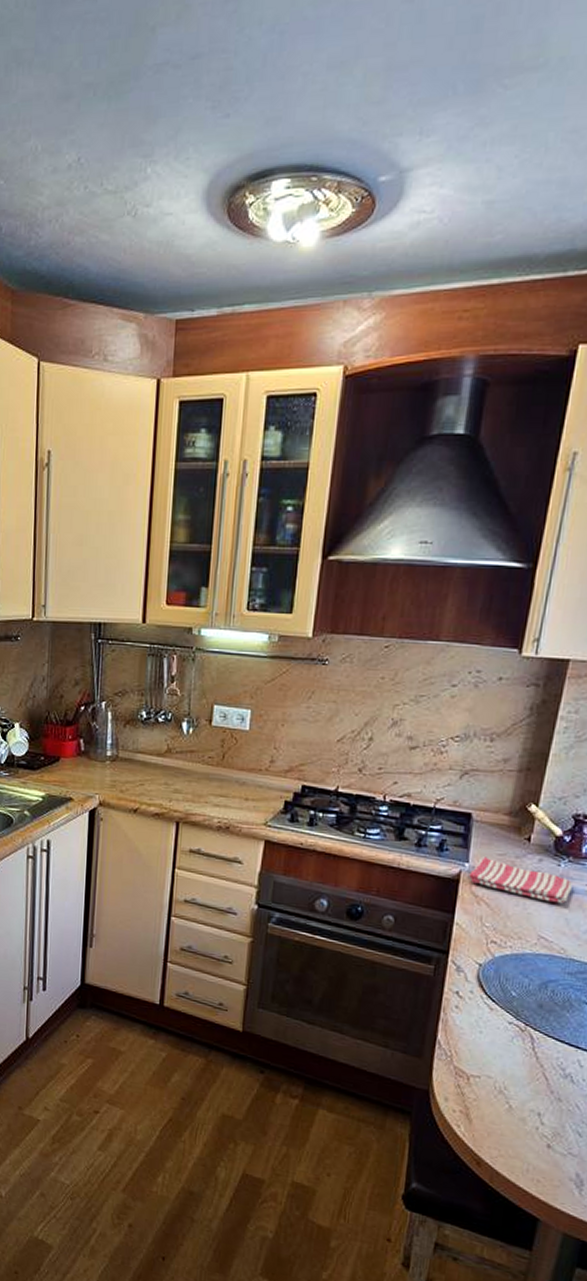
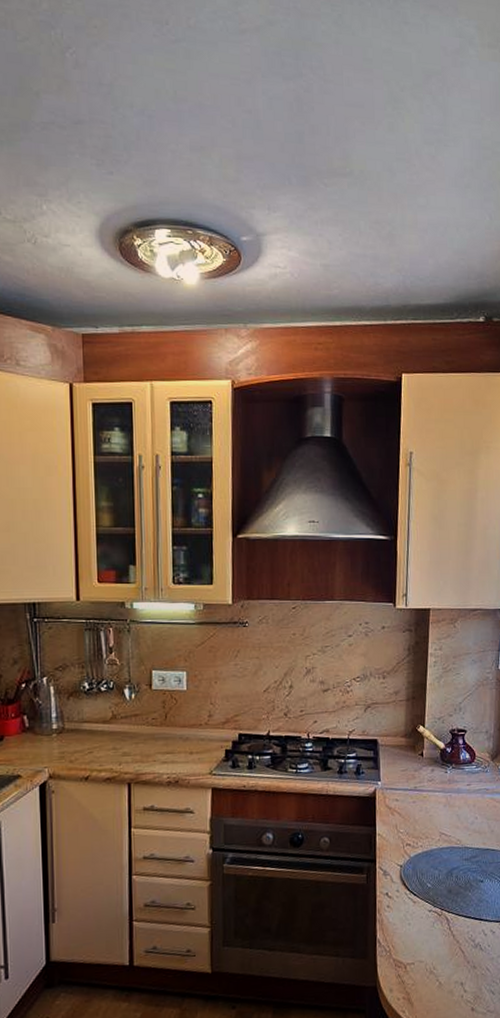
dish towel: present [469,856,572,904] -> none [382,774,458,804]

